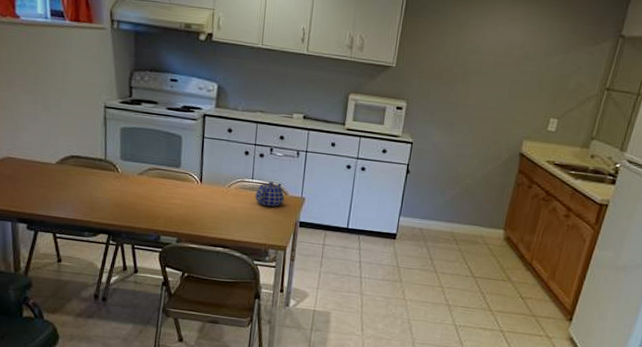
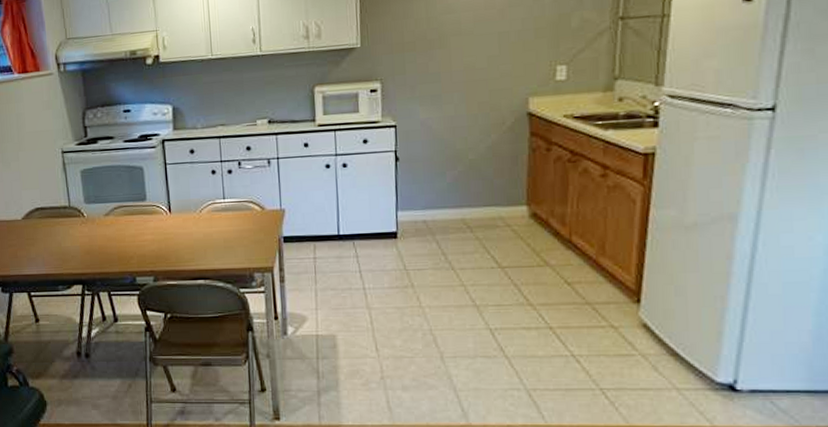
teapot: present [255,181,285,207] -> none [229,197,263,226]

